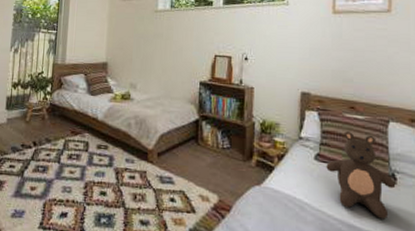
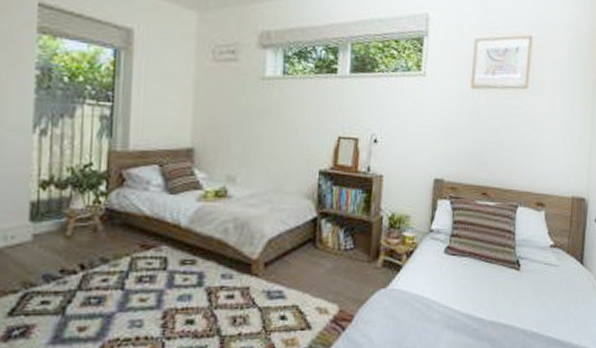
teddy bear: present [326,131,396,220] -> none [455,220,519,307]

